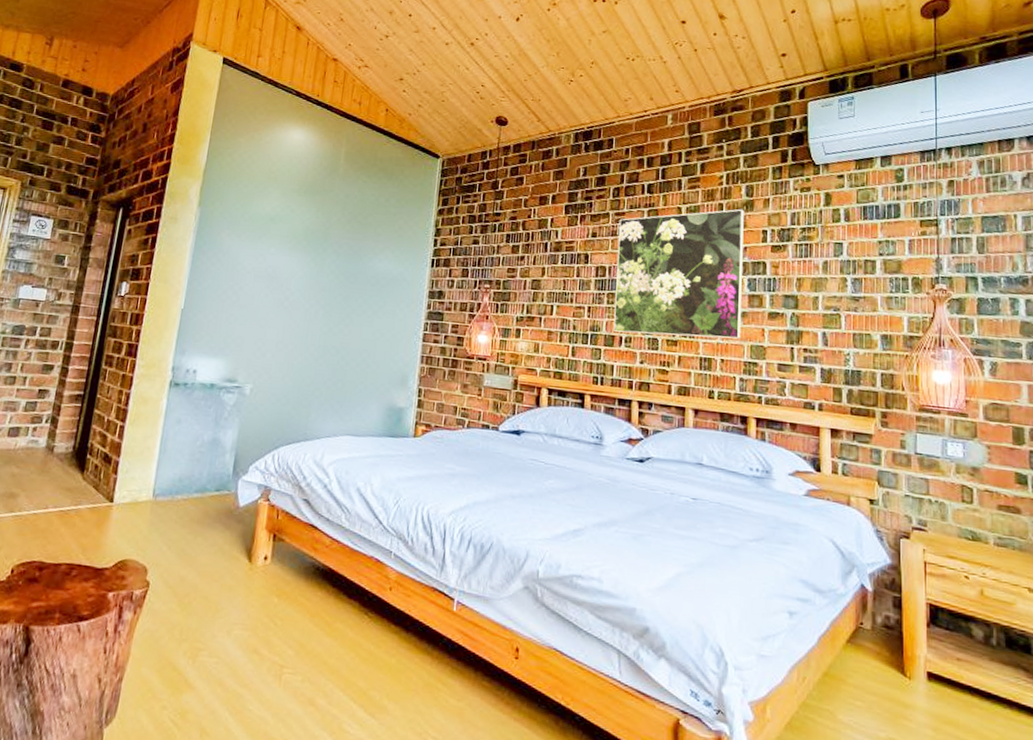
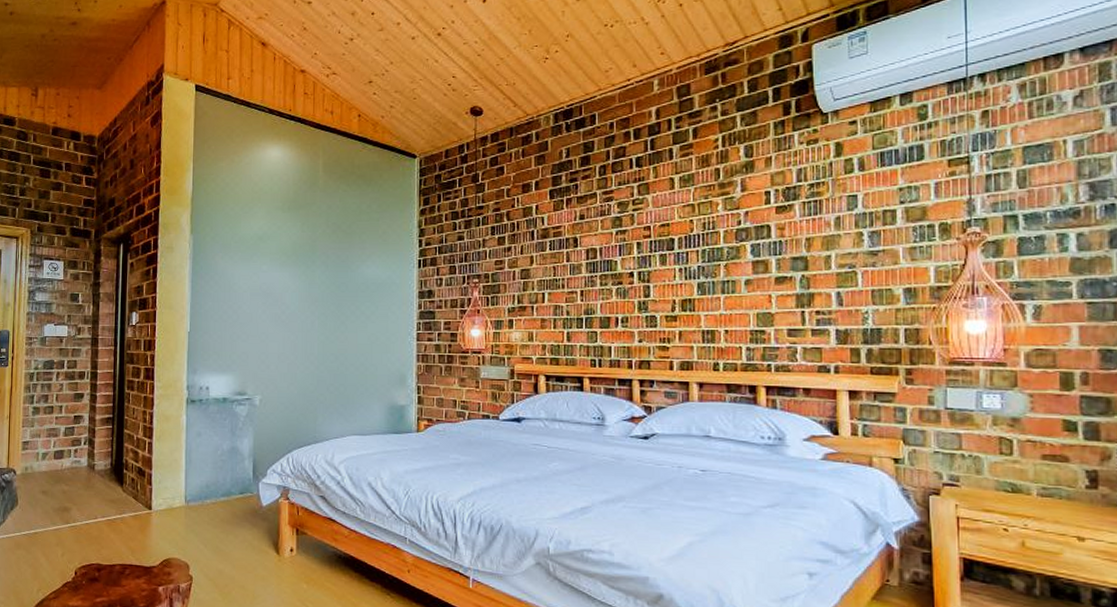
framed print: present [613,209,744,339] -> none [607,171,746,313]

